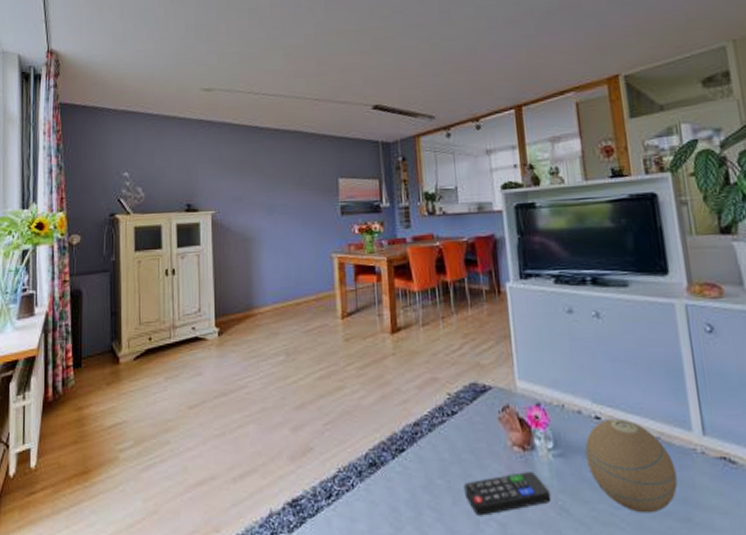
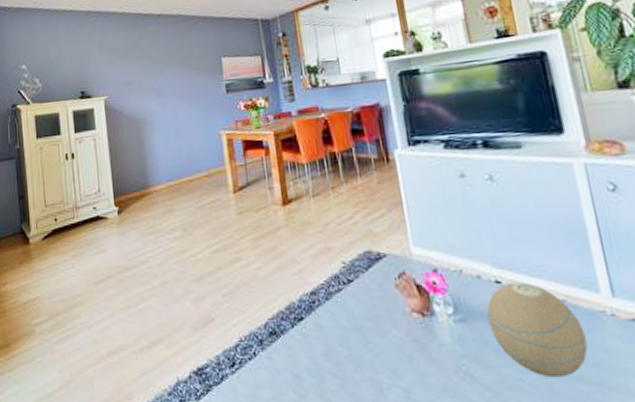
remote control: present [464,472,551,516] -> none [364,338,455,382]

